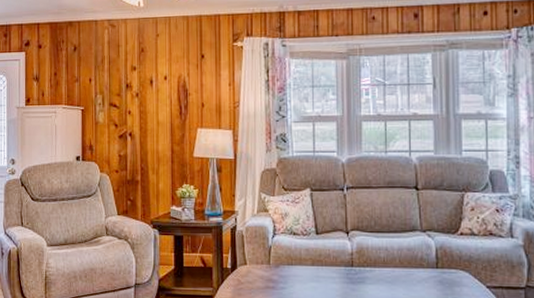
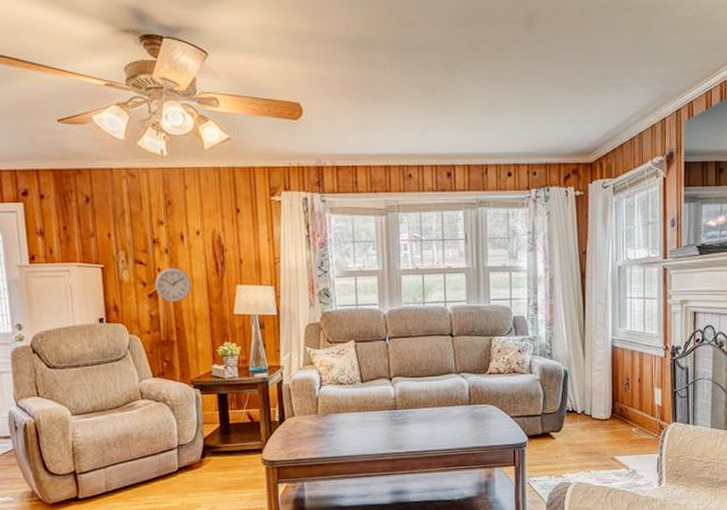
wall clock: none [126,110,157,143] -> present [155,267,191,302]

